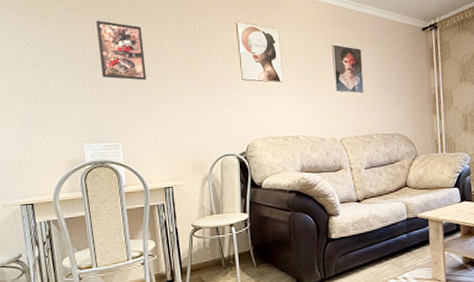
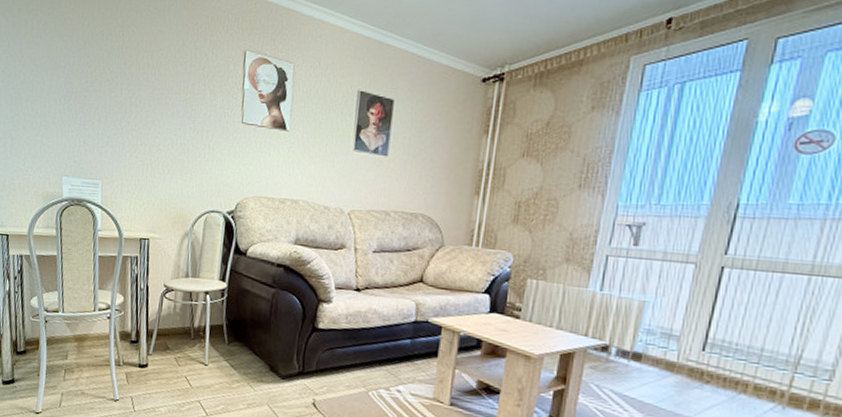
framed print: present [96,20,147,80] -> none [88,34,137,111]

